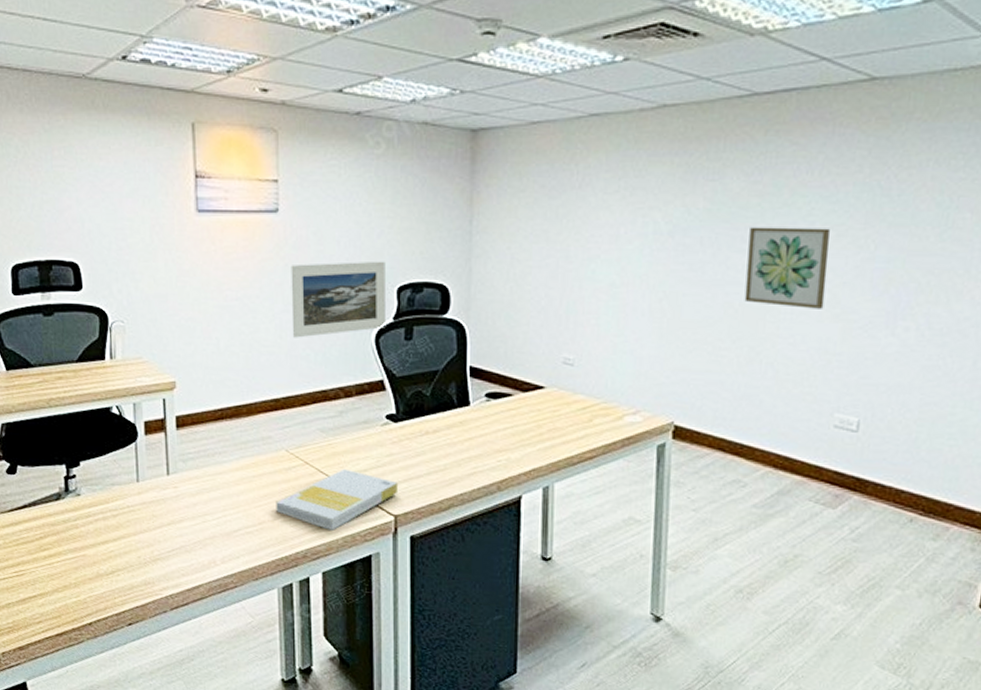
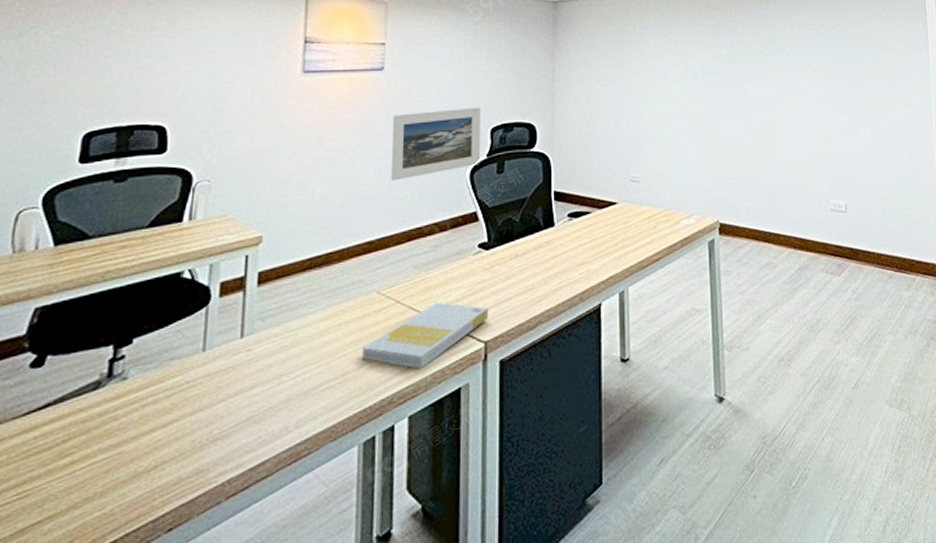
wall art: present [744,227,830,309] -> none [758,66,812,123]

